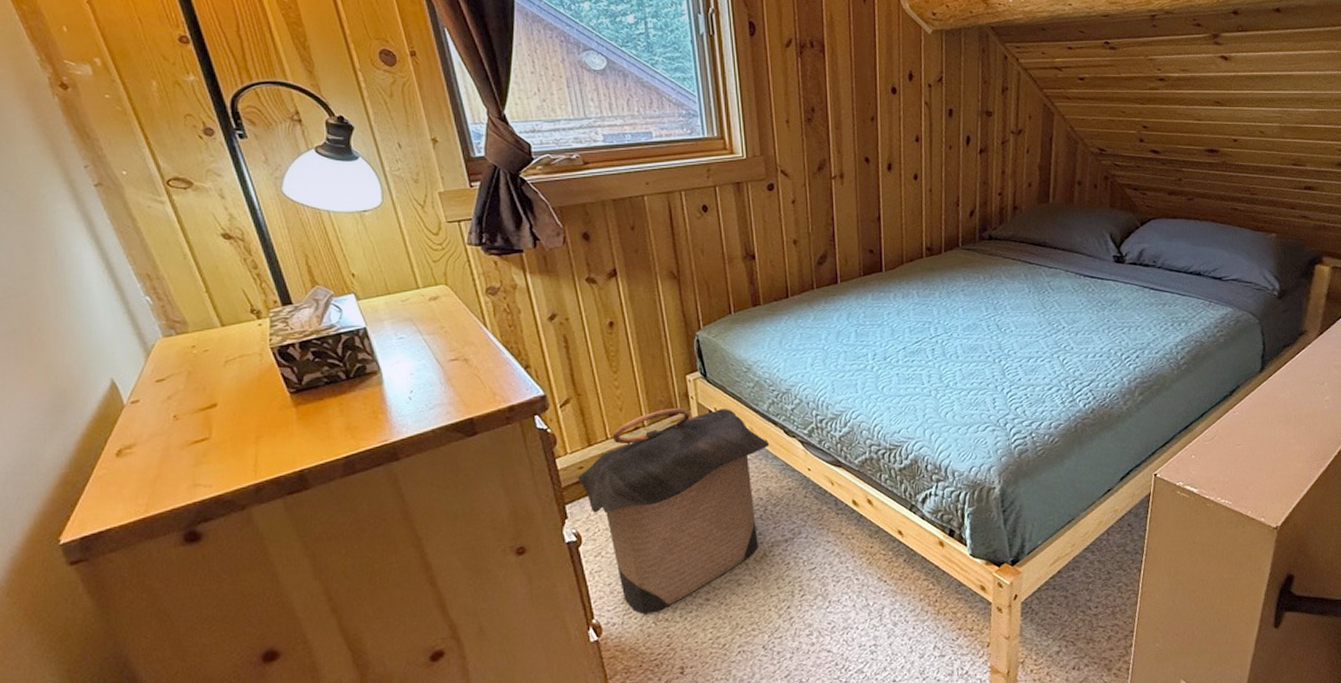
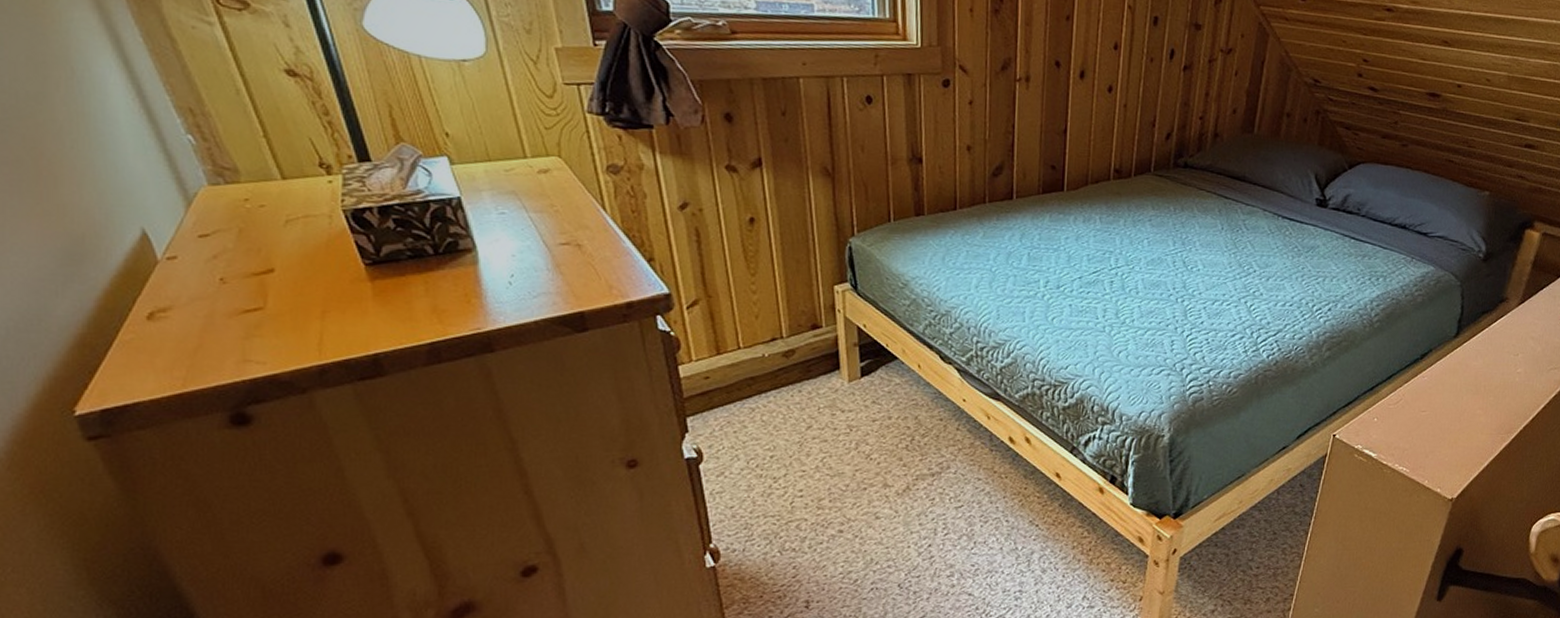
laundry hamper: present [577,407,770,614] -> none [702,320,923,541]

